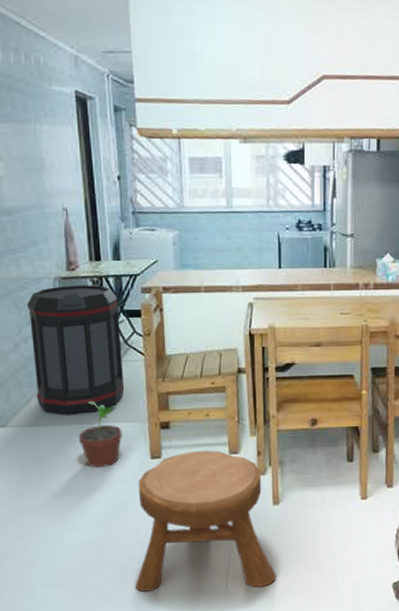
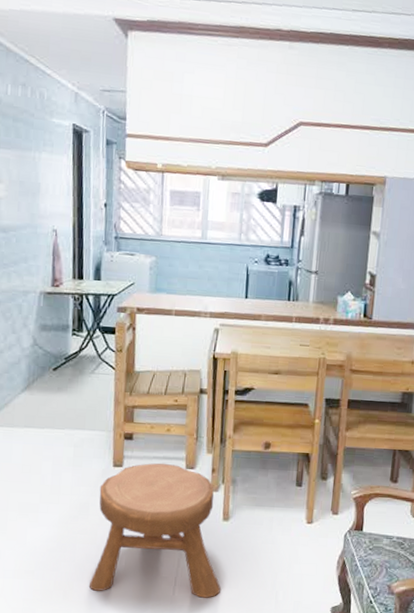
trash can: present [27,285,125,416] -> none [13,300,96,420]
potted plant: present [78,402,123,468] -> none [49,409,90,471]

